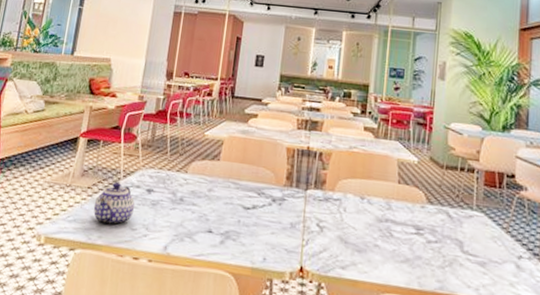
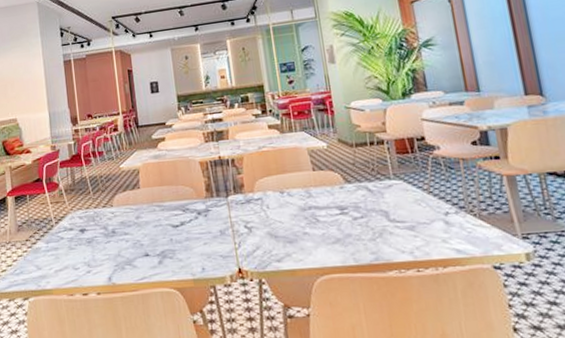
teapot: present [93,181,135,225] -> none [35,229,73,269]

